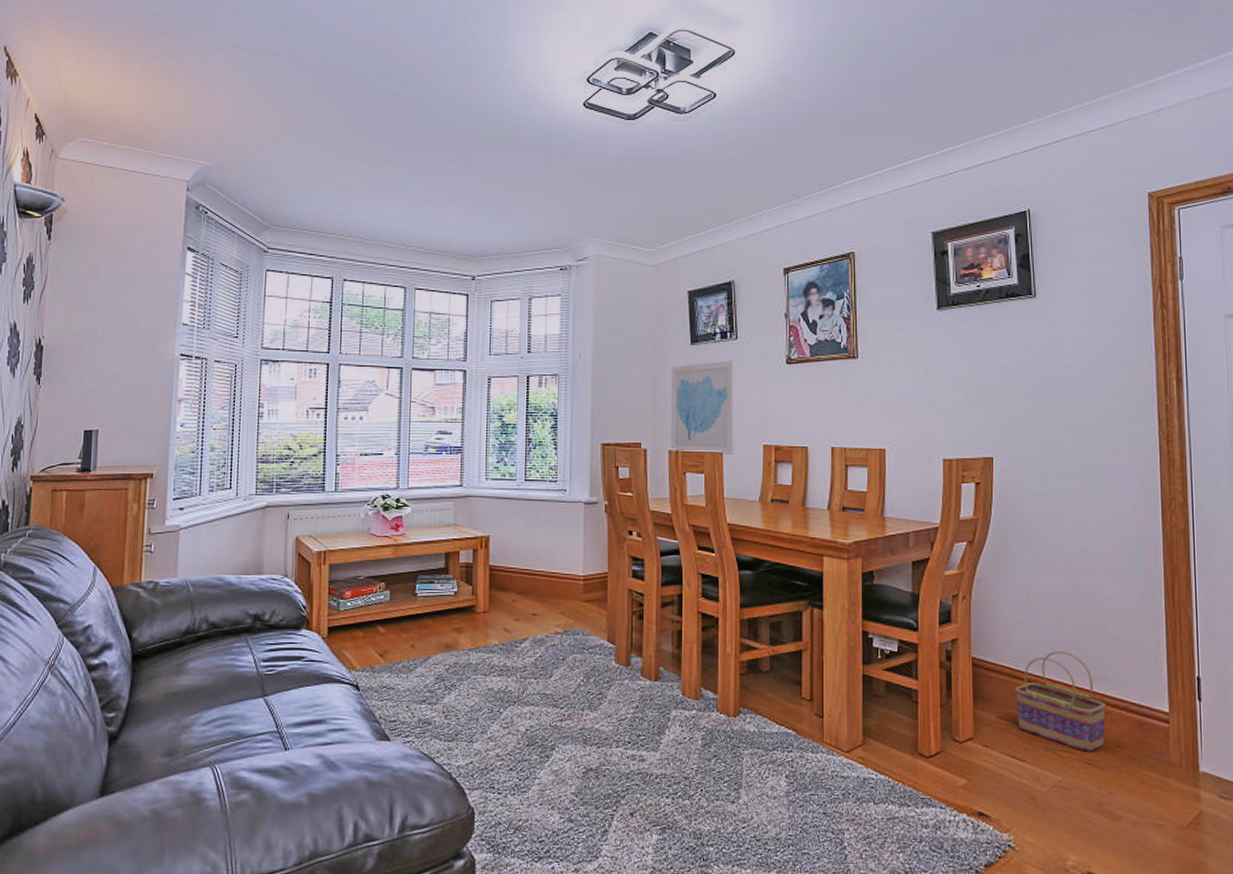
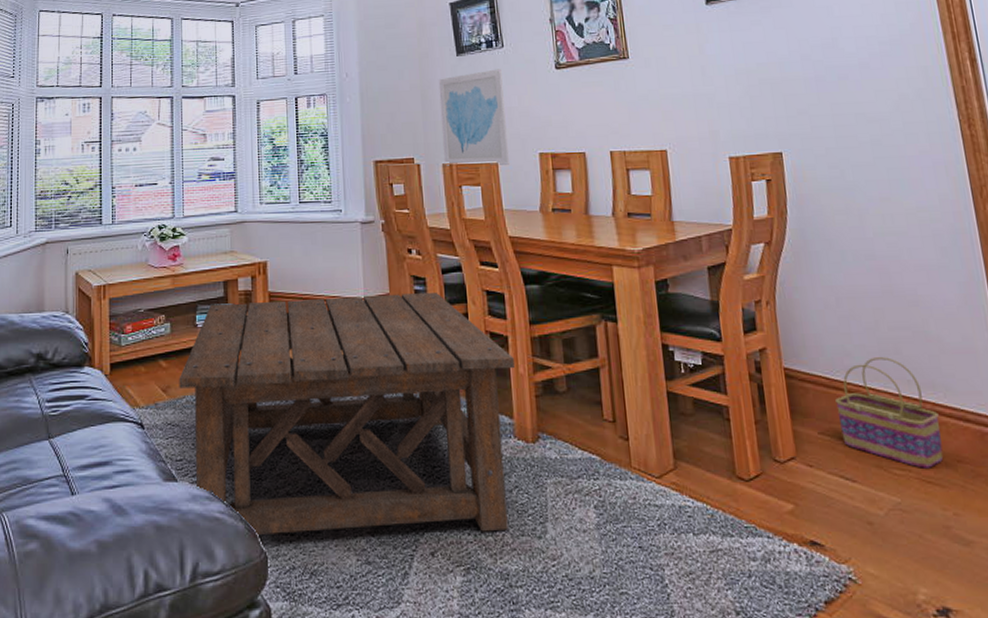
coffee table: none [396,573,724,796] -> present [179,293,515,536]

